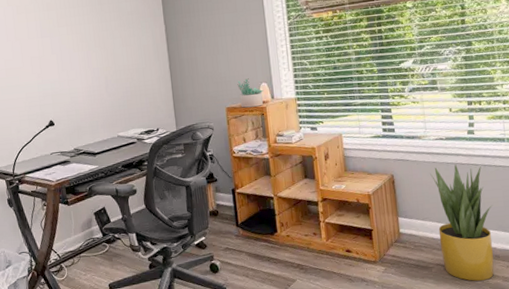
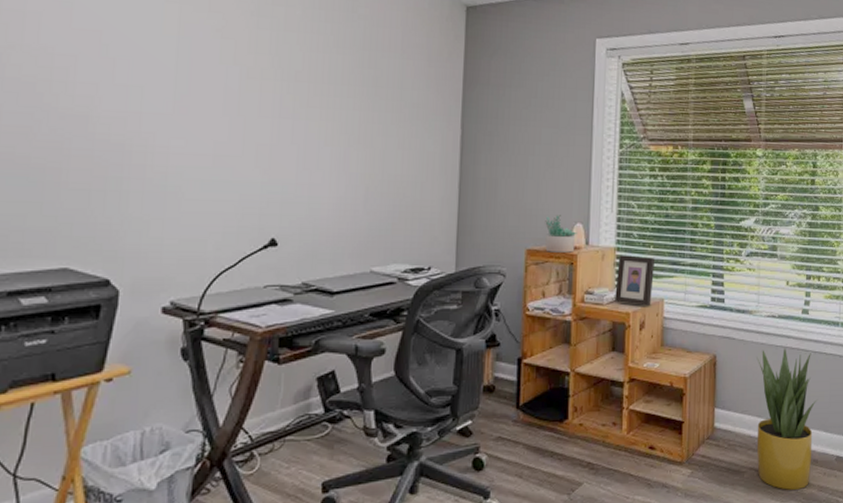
picture frame: none [299,102,332,141] -> present [615,255,656,306]

